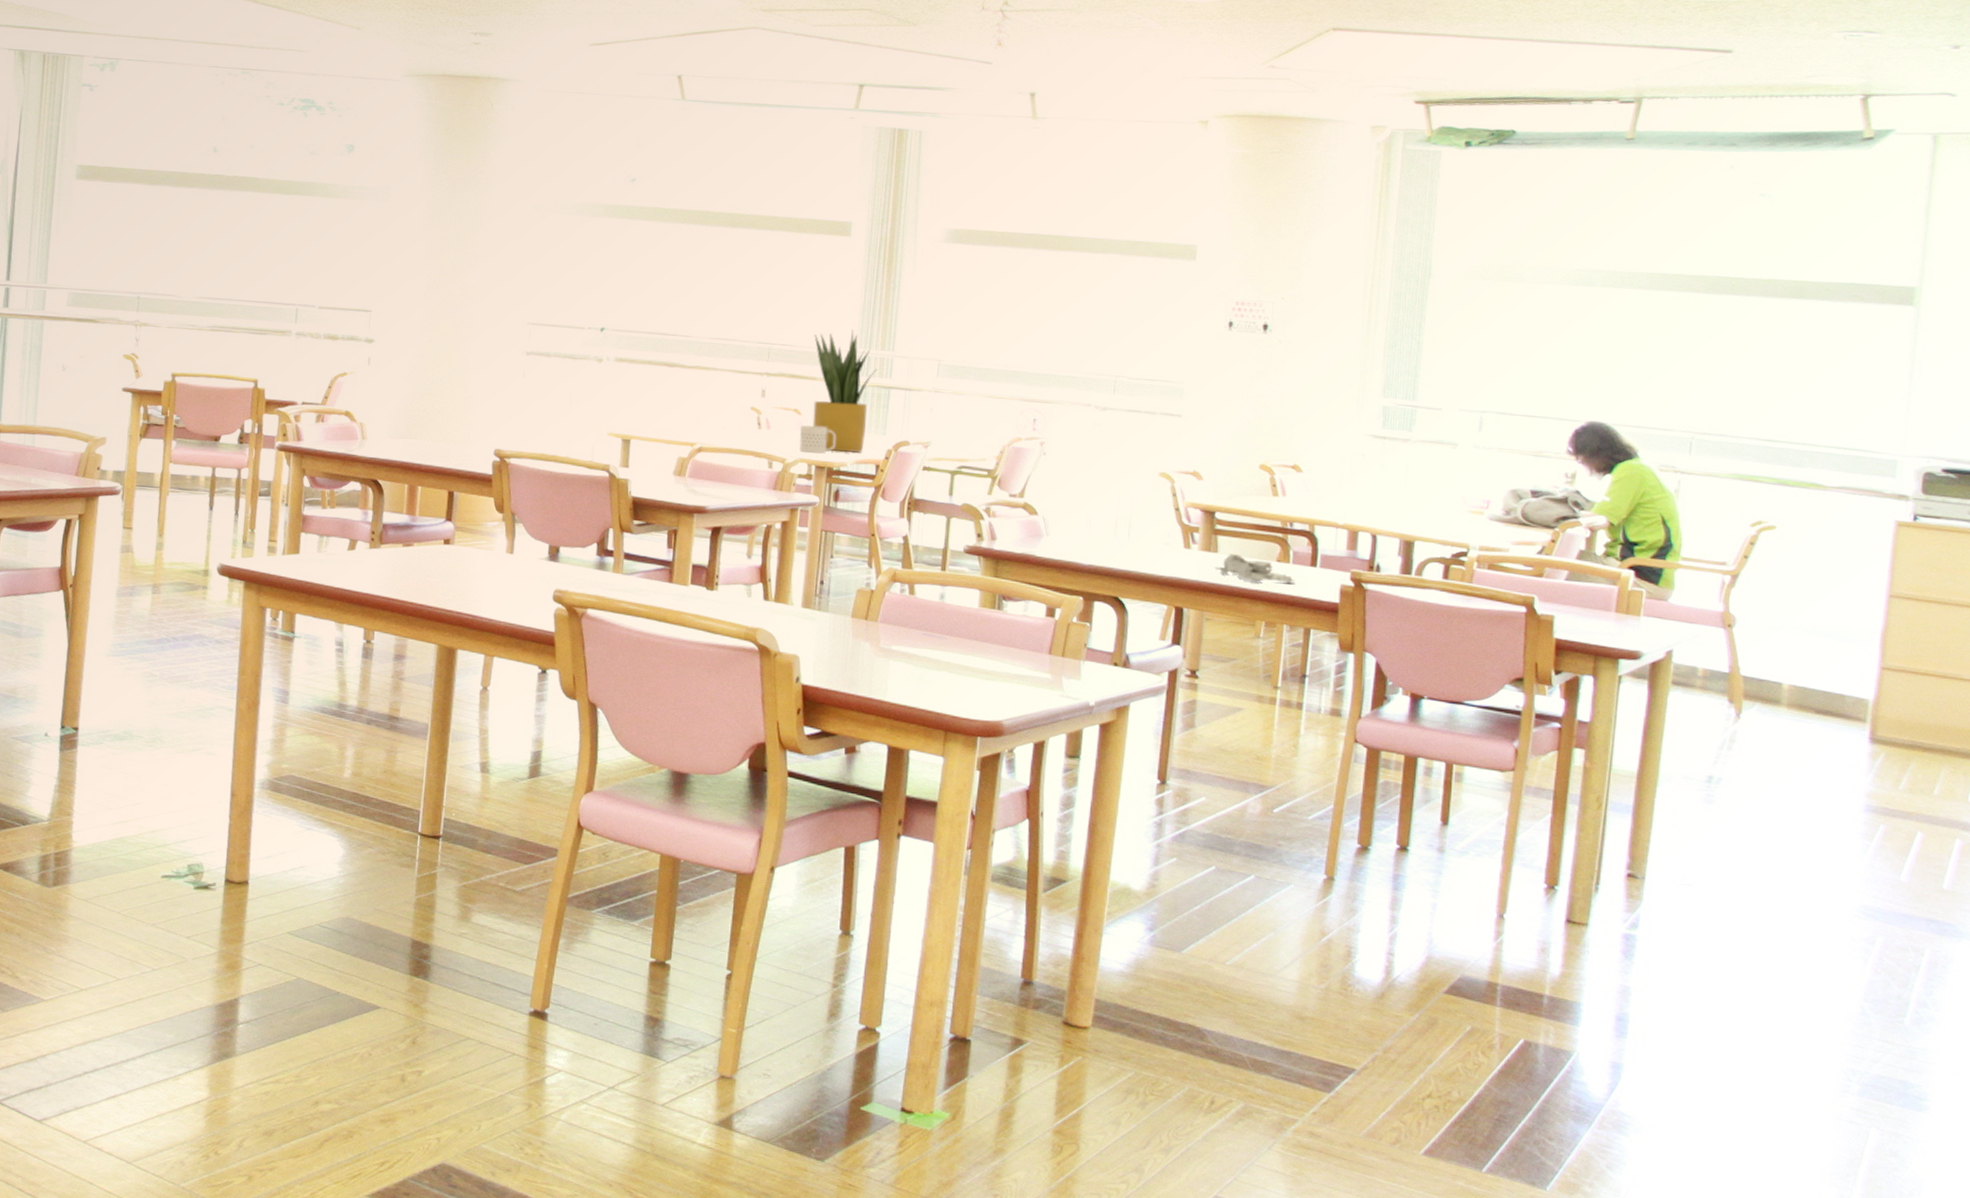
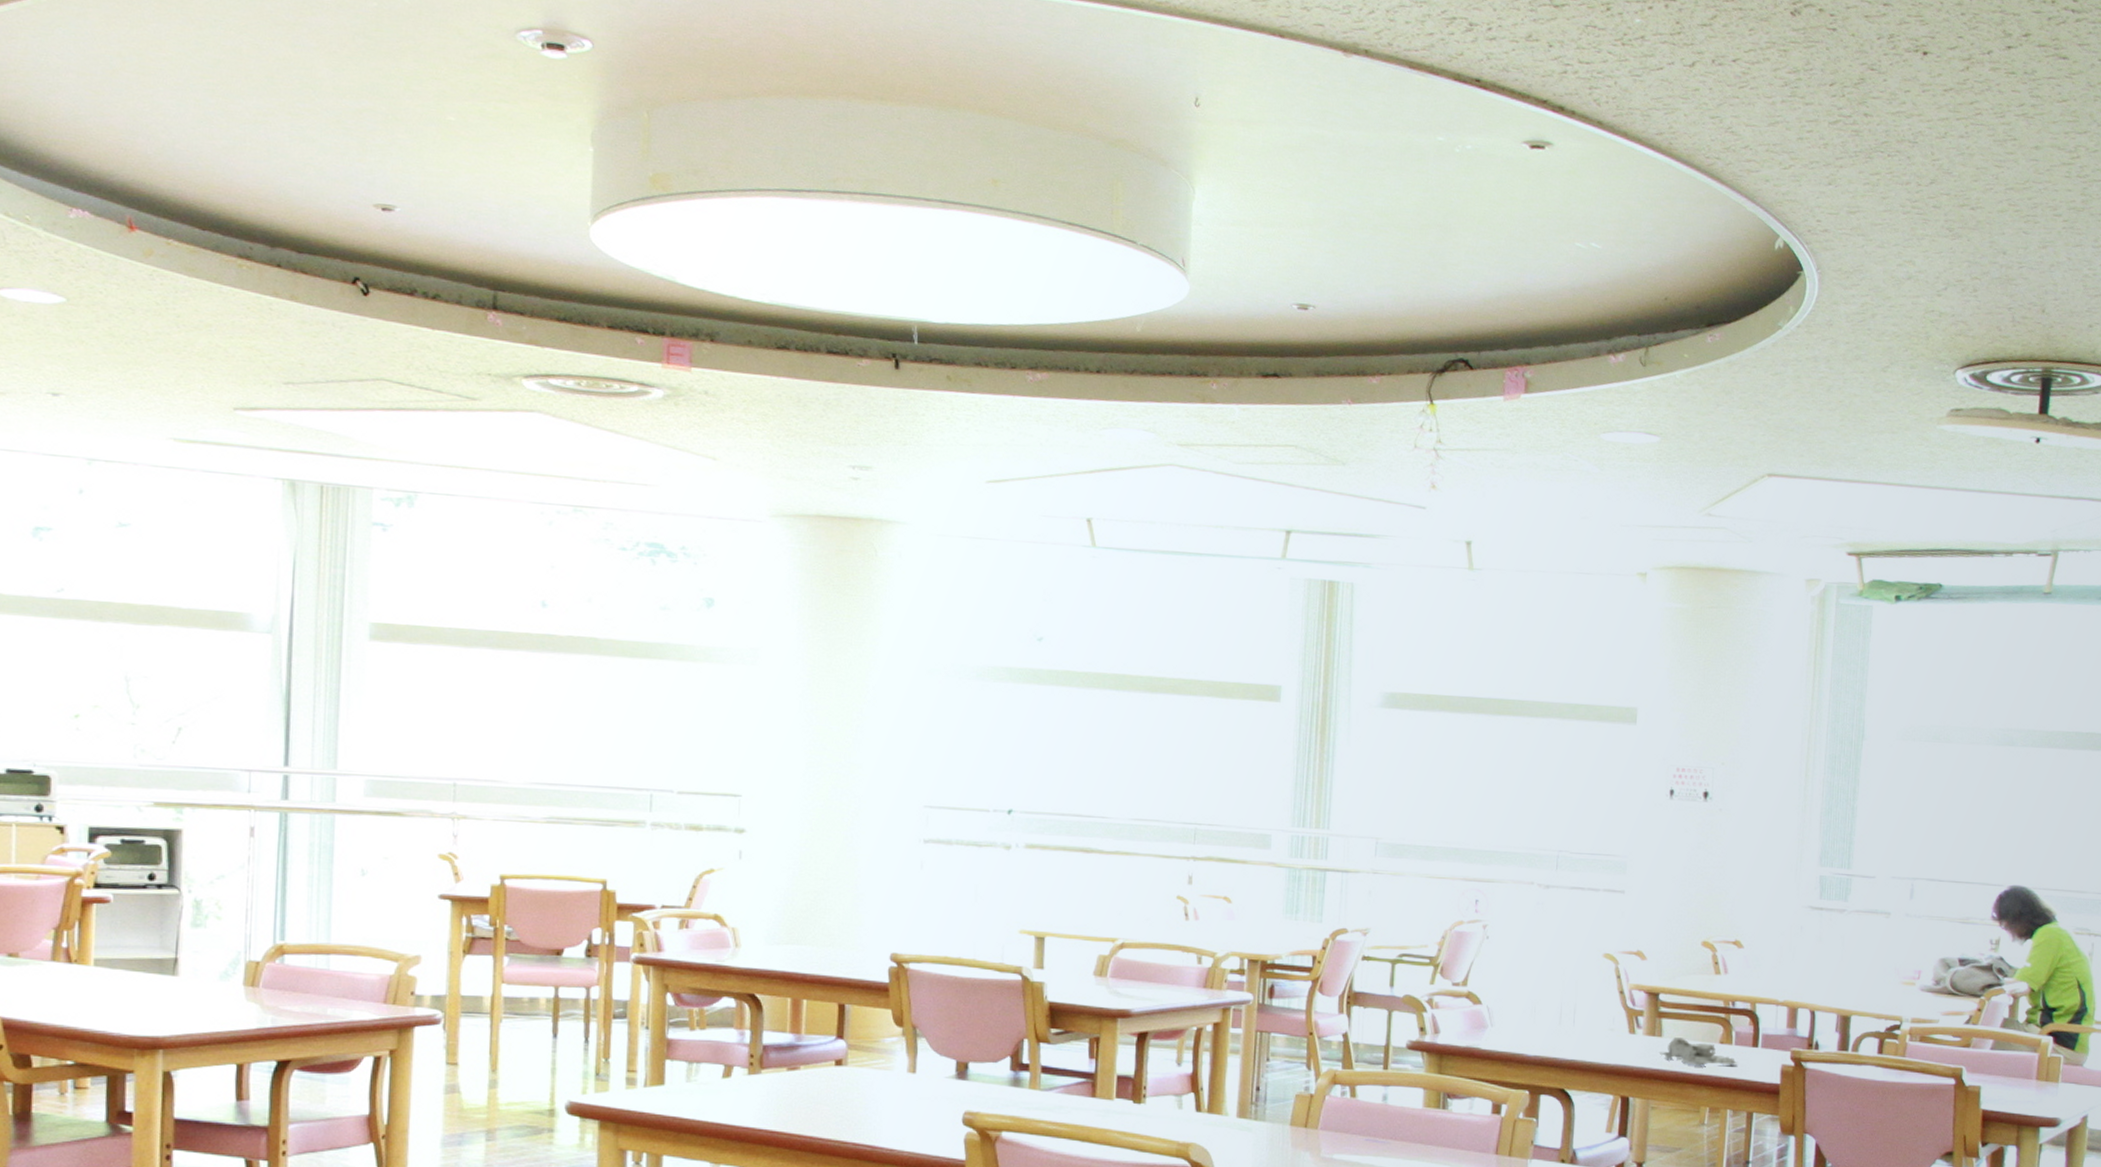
mug: present [799,425,836,454] -> none [1230,915,1270,946]
planter: present [812,329,878,453] -> none [1243,806,1312,943]

